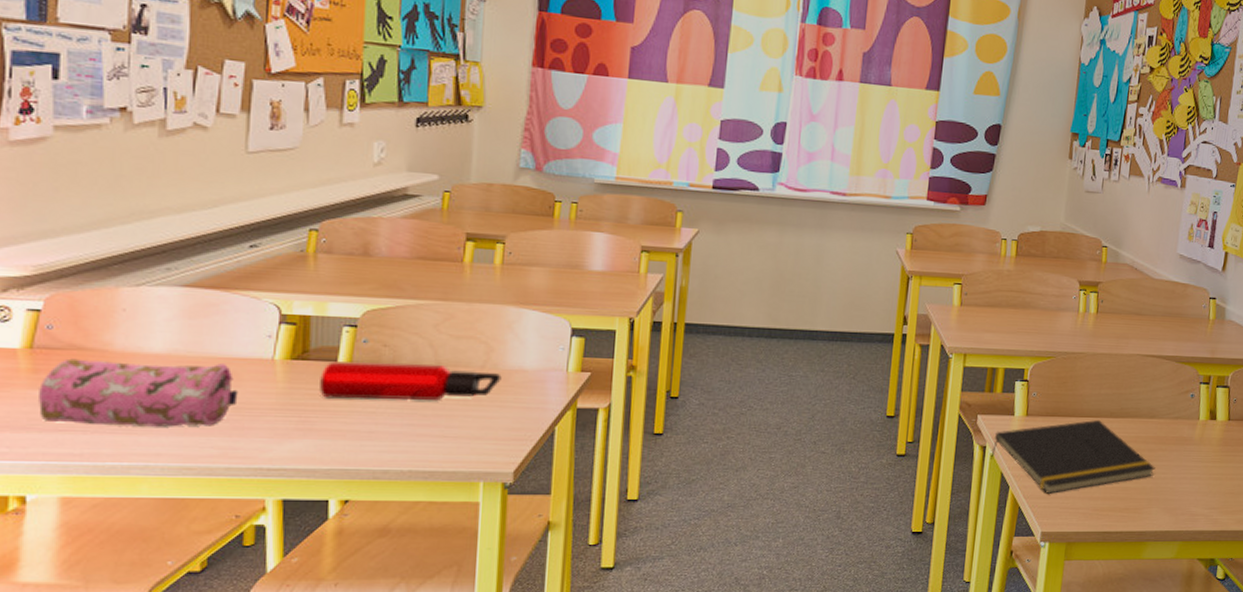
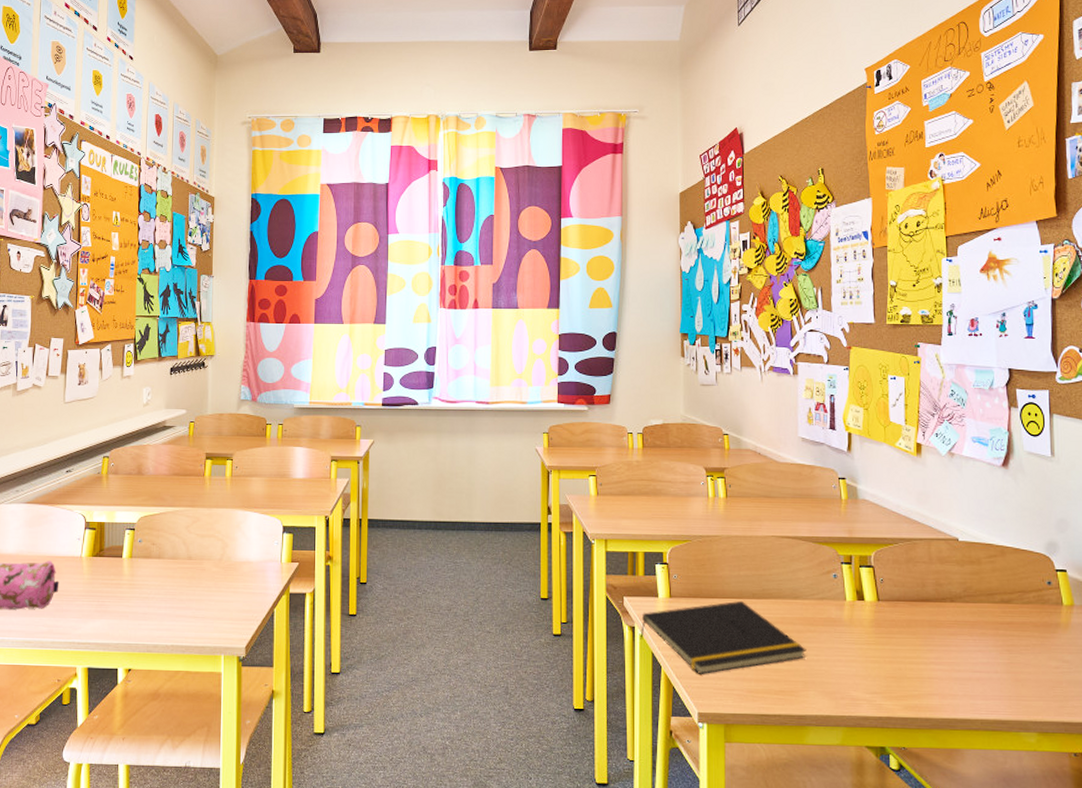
water bottle: present [319,360,502,401] -> none [111,556,234,588]

